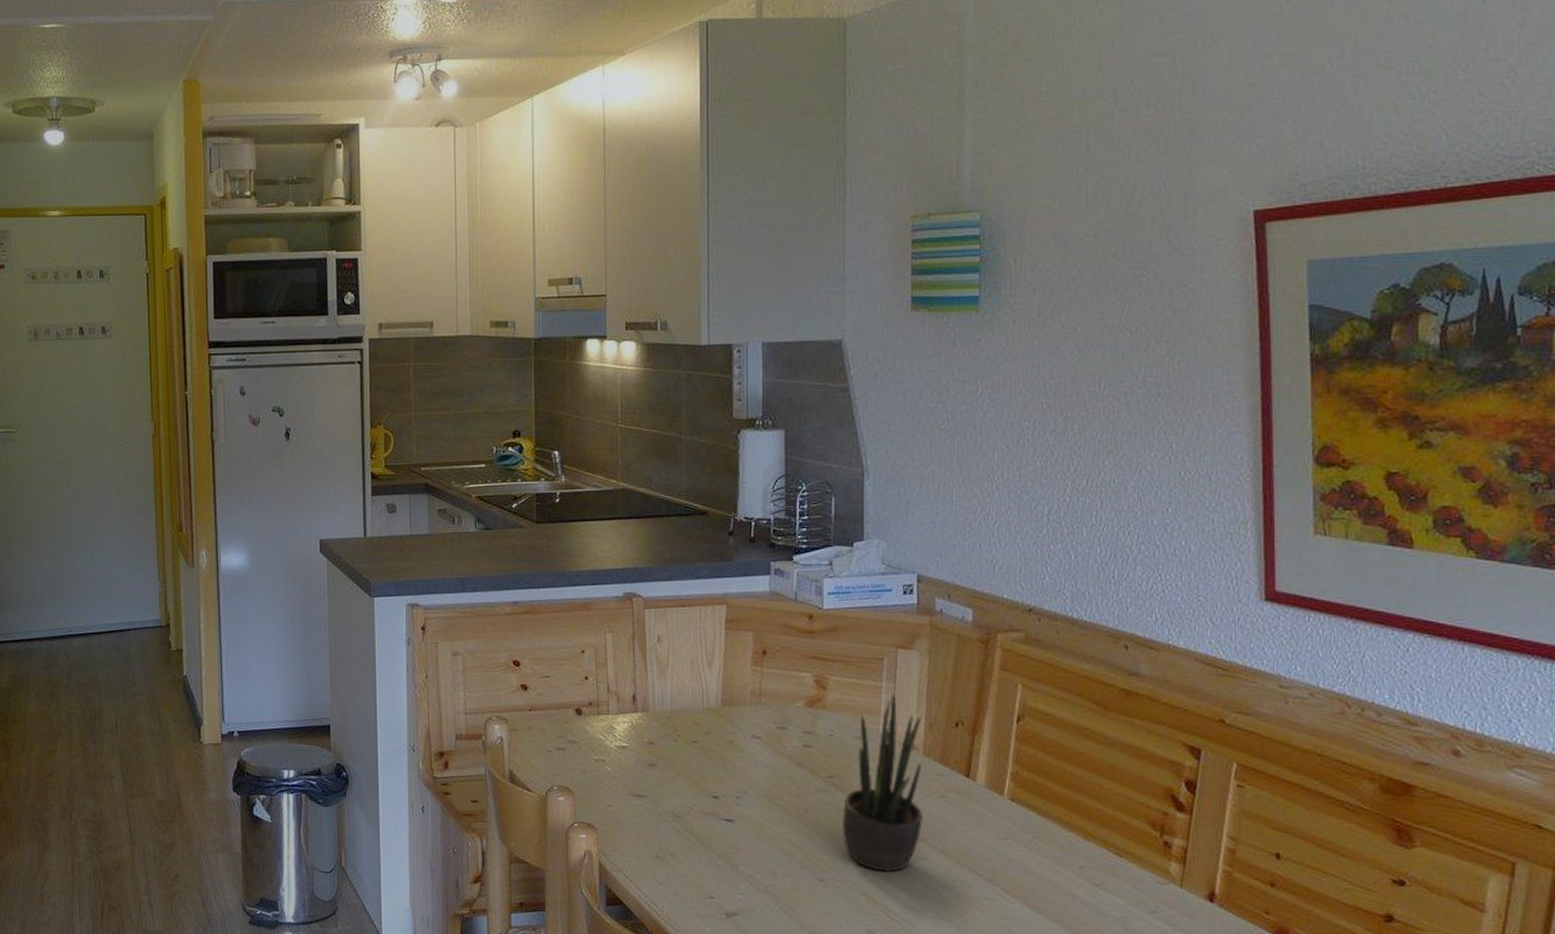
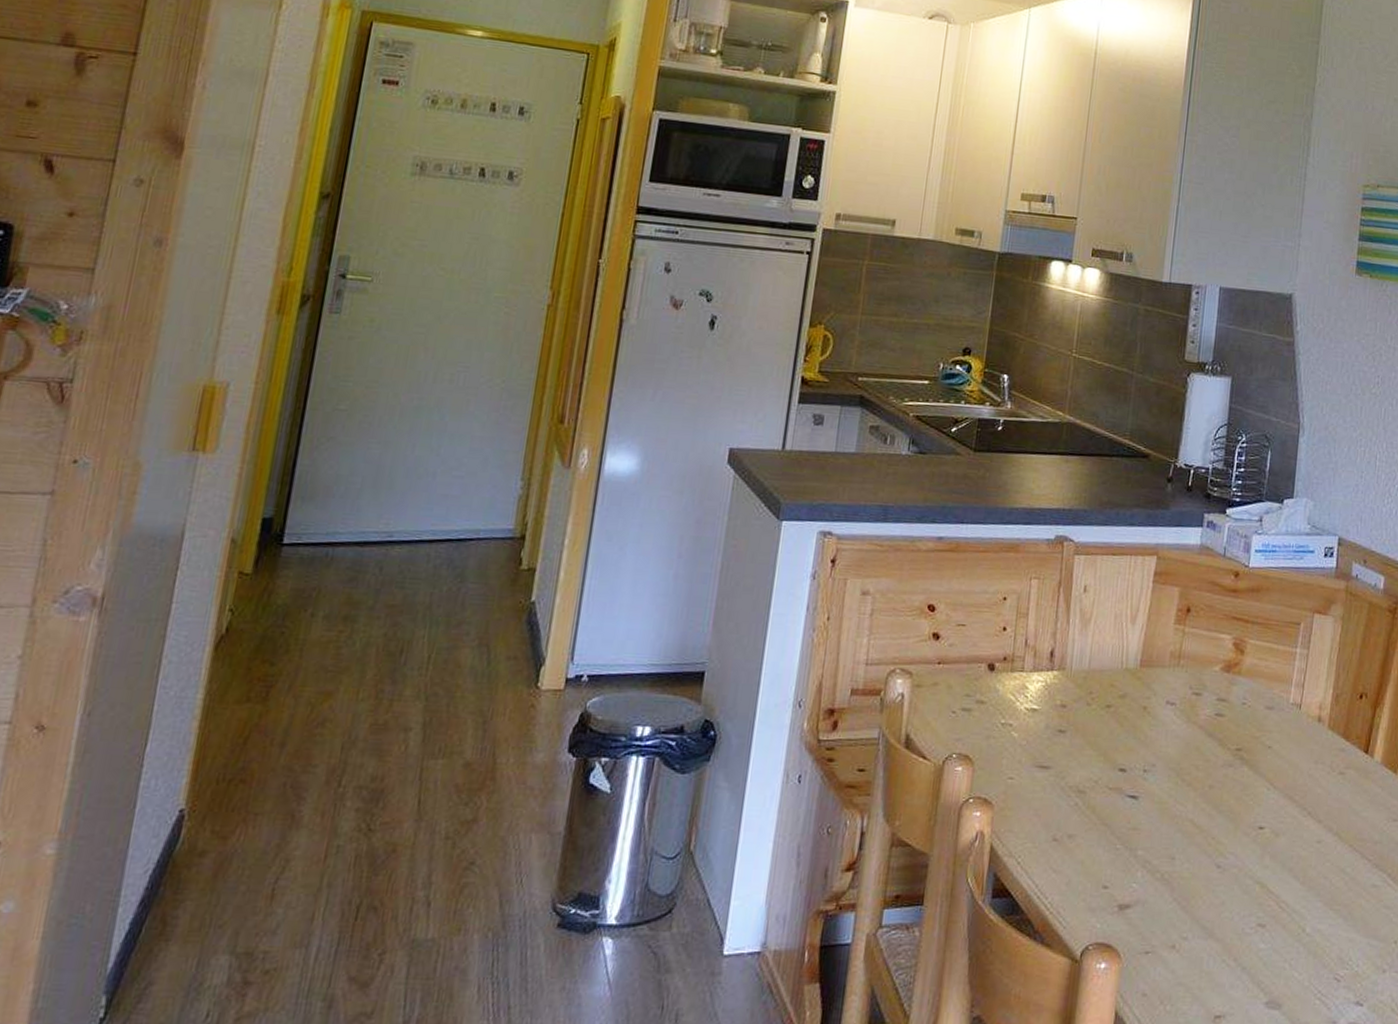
potted plant: present [842,694,924,872] -> none [1244,661,1330,856]

